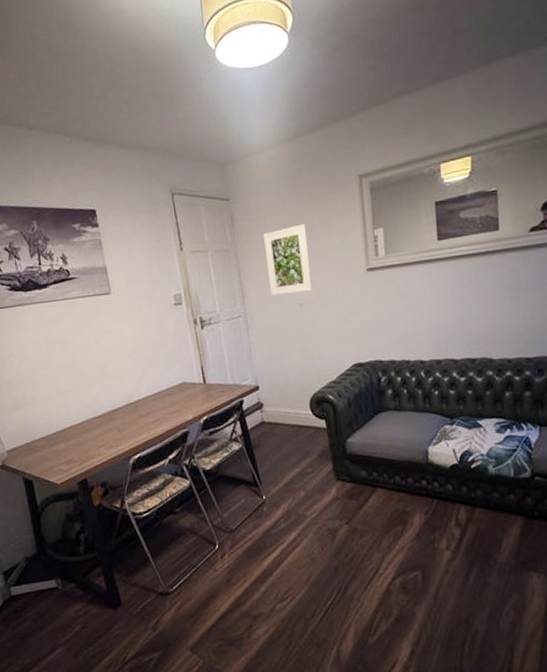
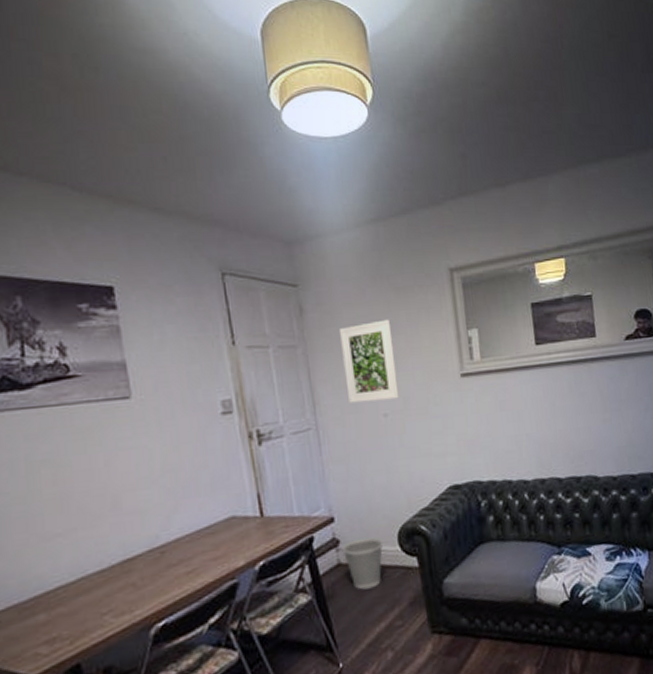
wastebasket: none [265,402,298,443] -> present [341,537,384,590]

